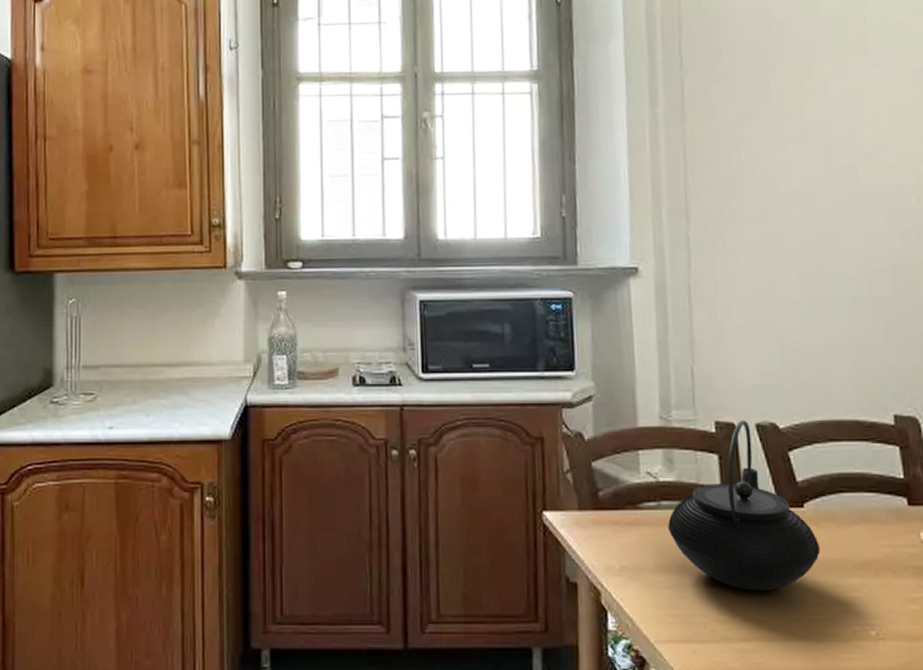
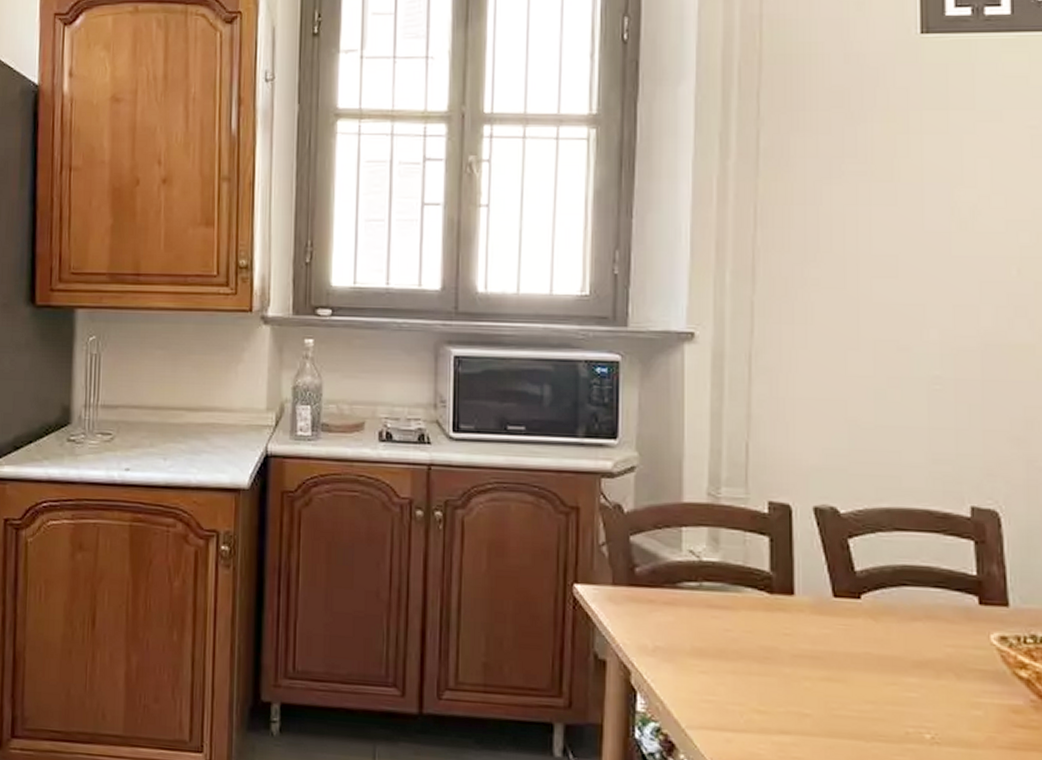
teapot: present [668,420,820,591] -> none [709,502,875,684]

